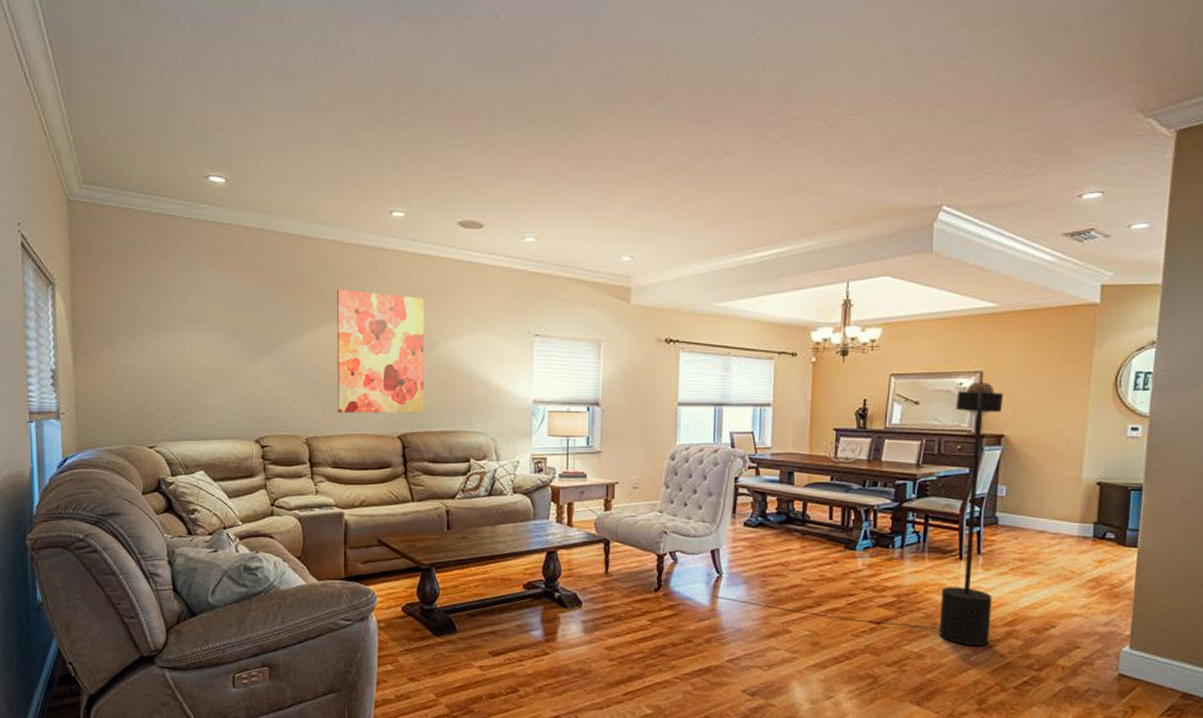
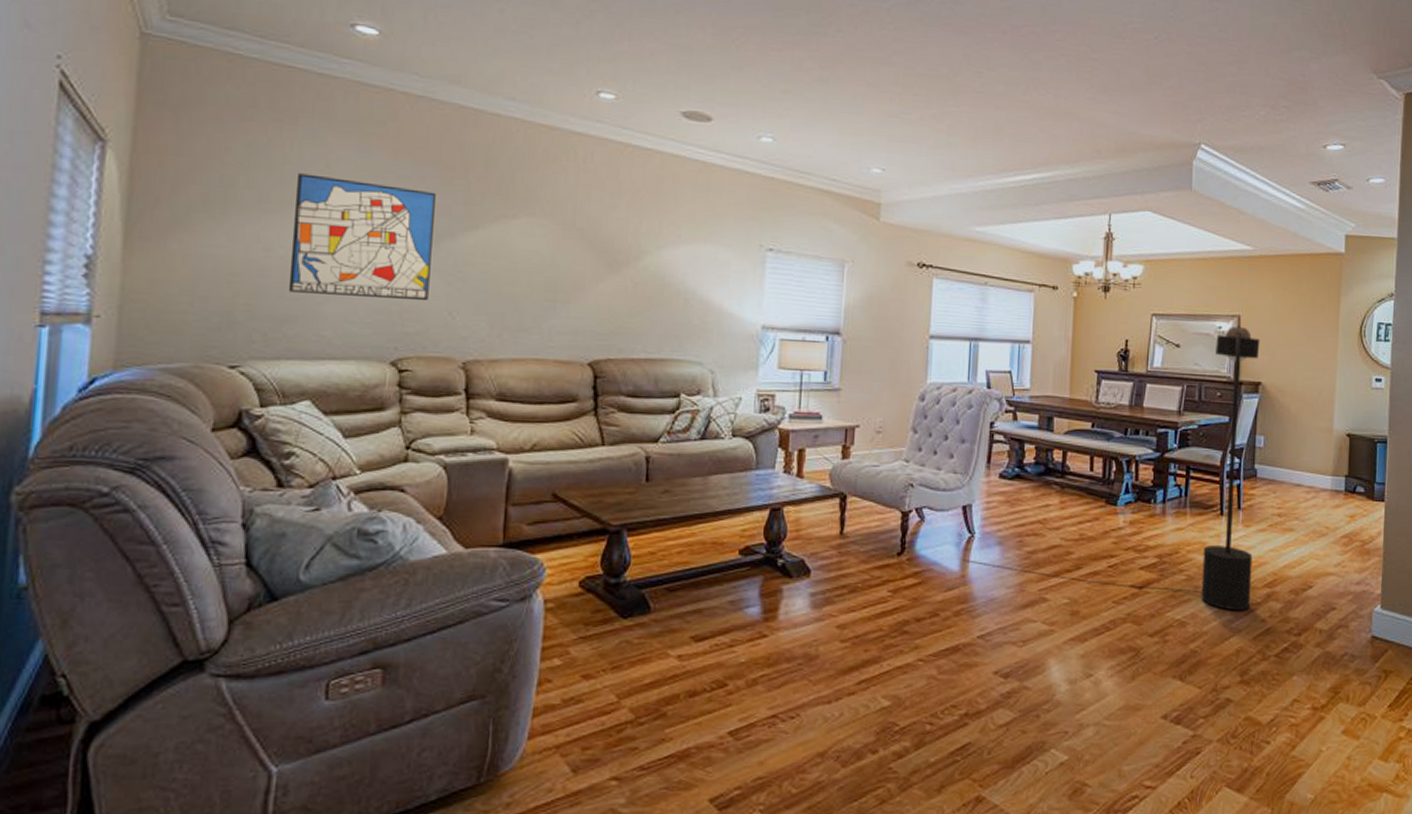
wall art: none [179,298,278,391] -> present [288,173,436,300]
wall art: present [336,289,425,414] -> none [509,178,634,336]

